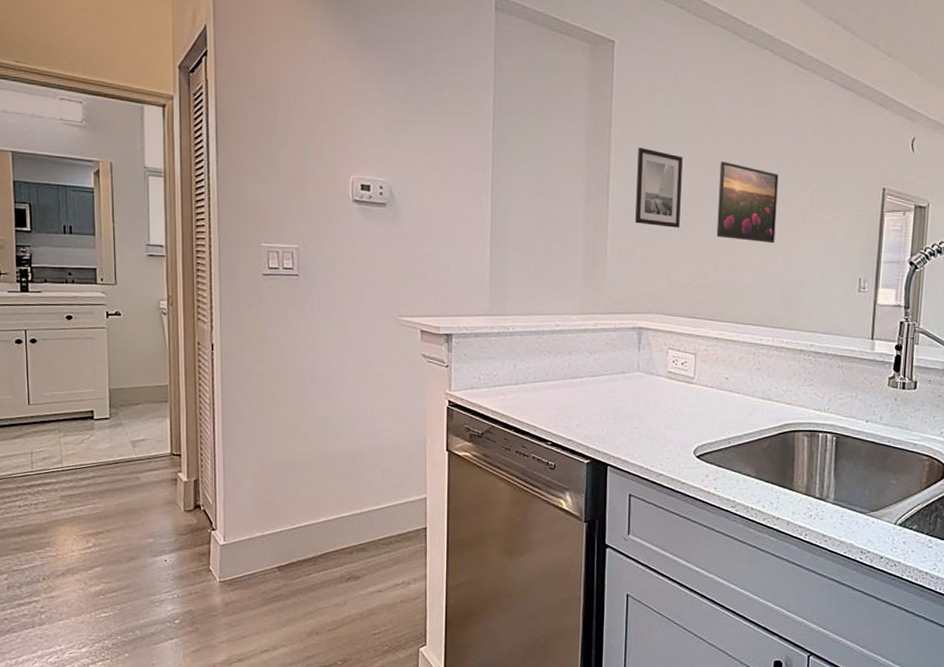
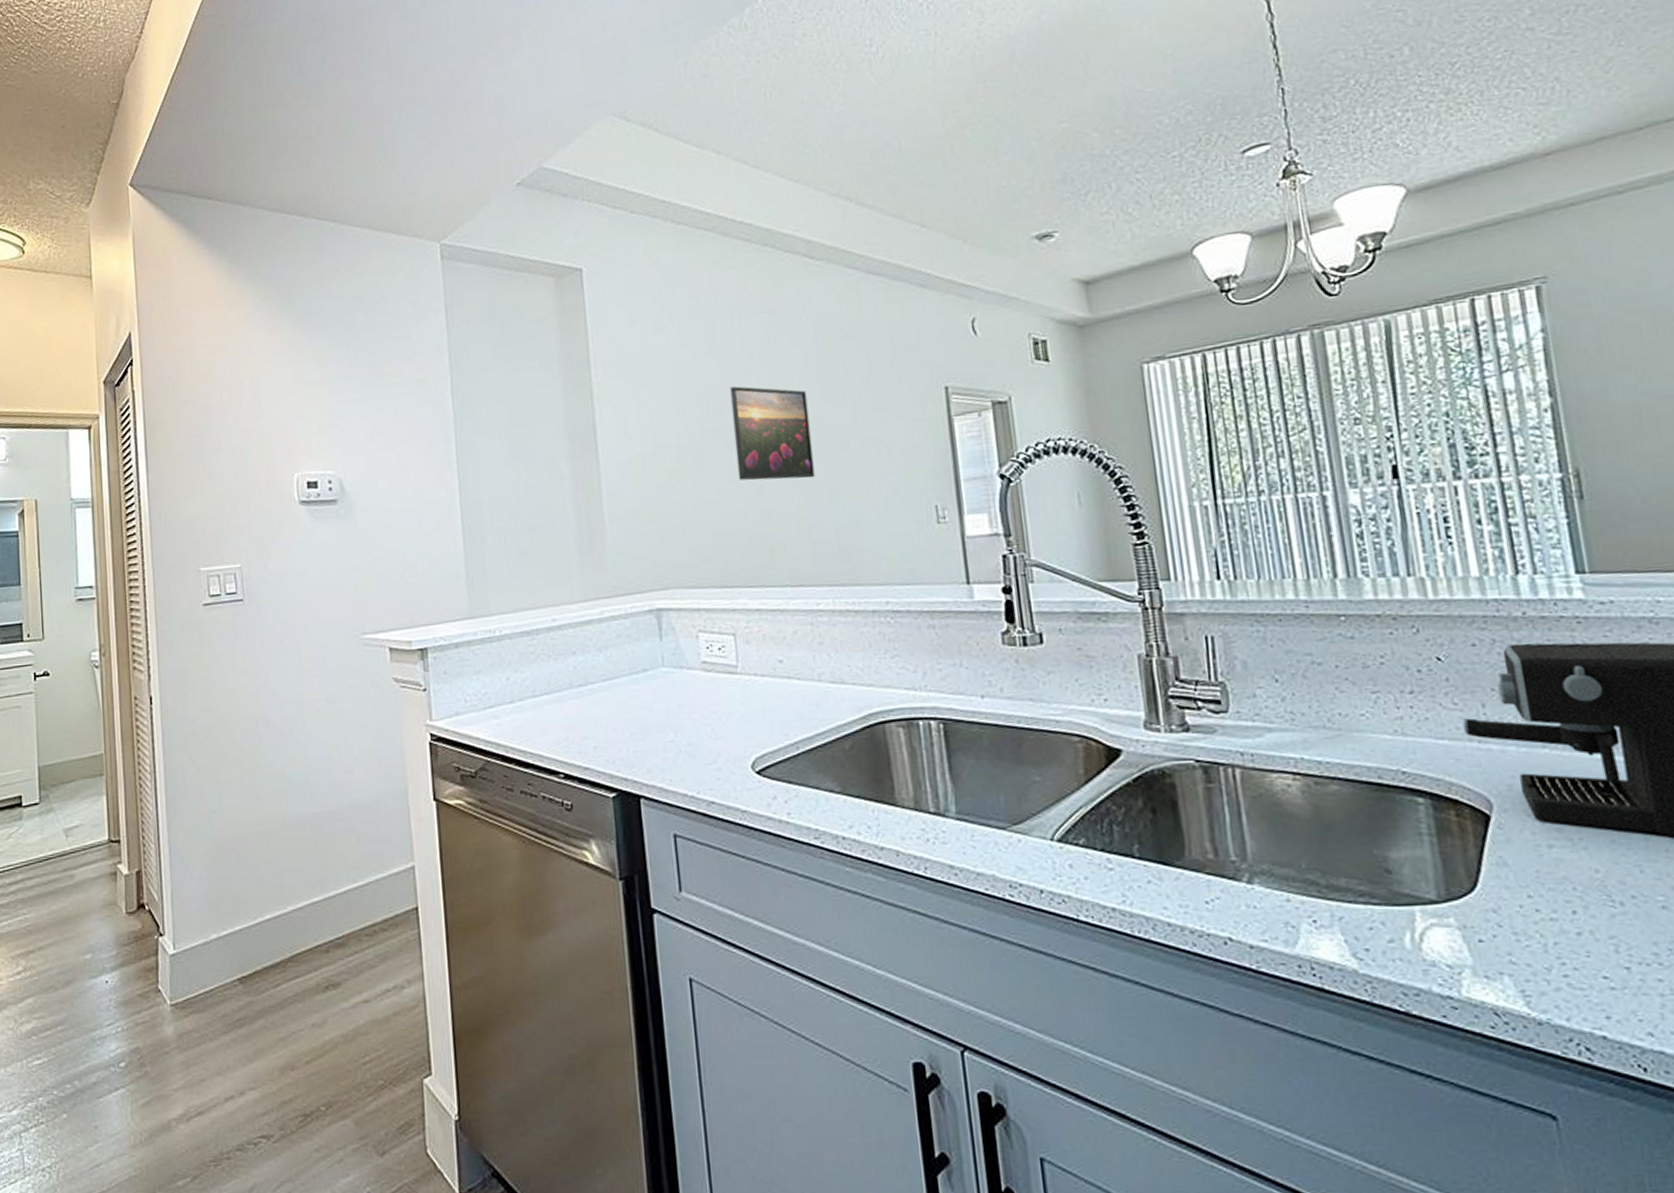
wall art: present [635,148,683,228] -> none [626,386,691,479]

